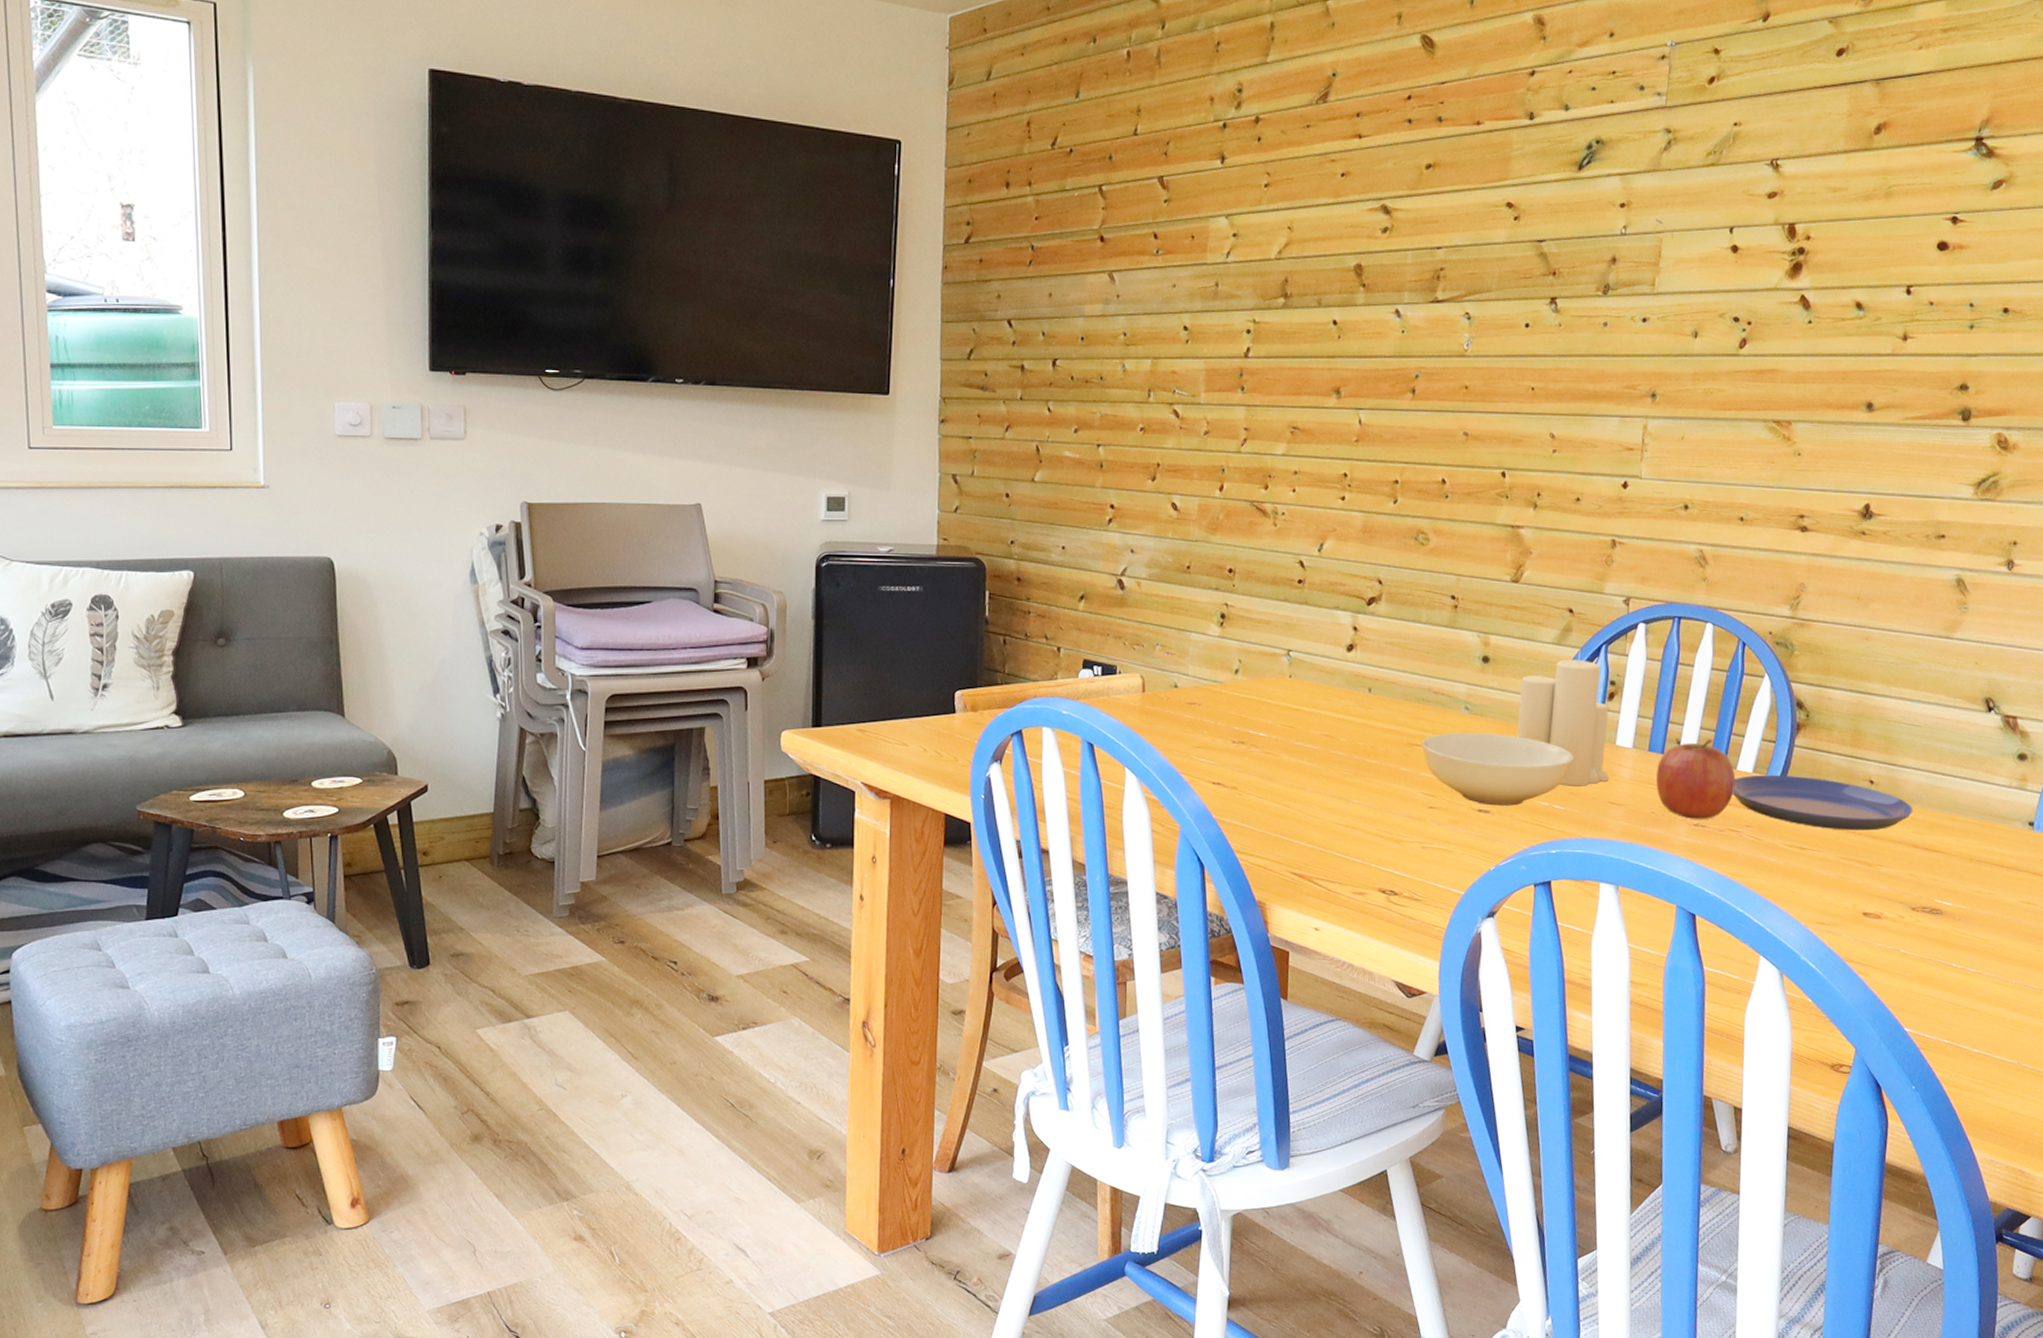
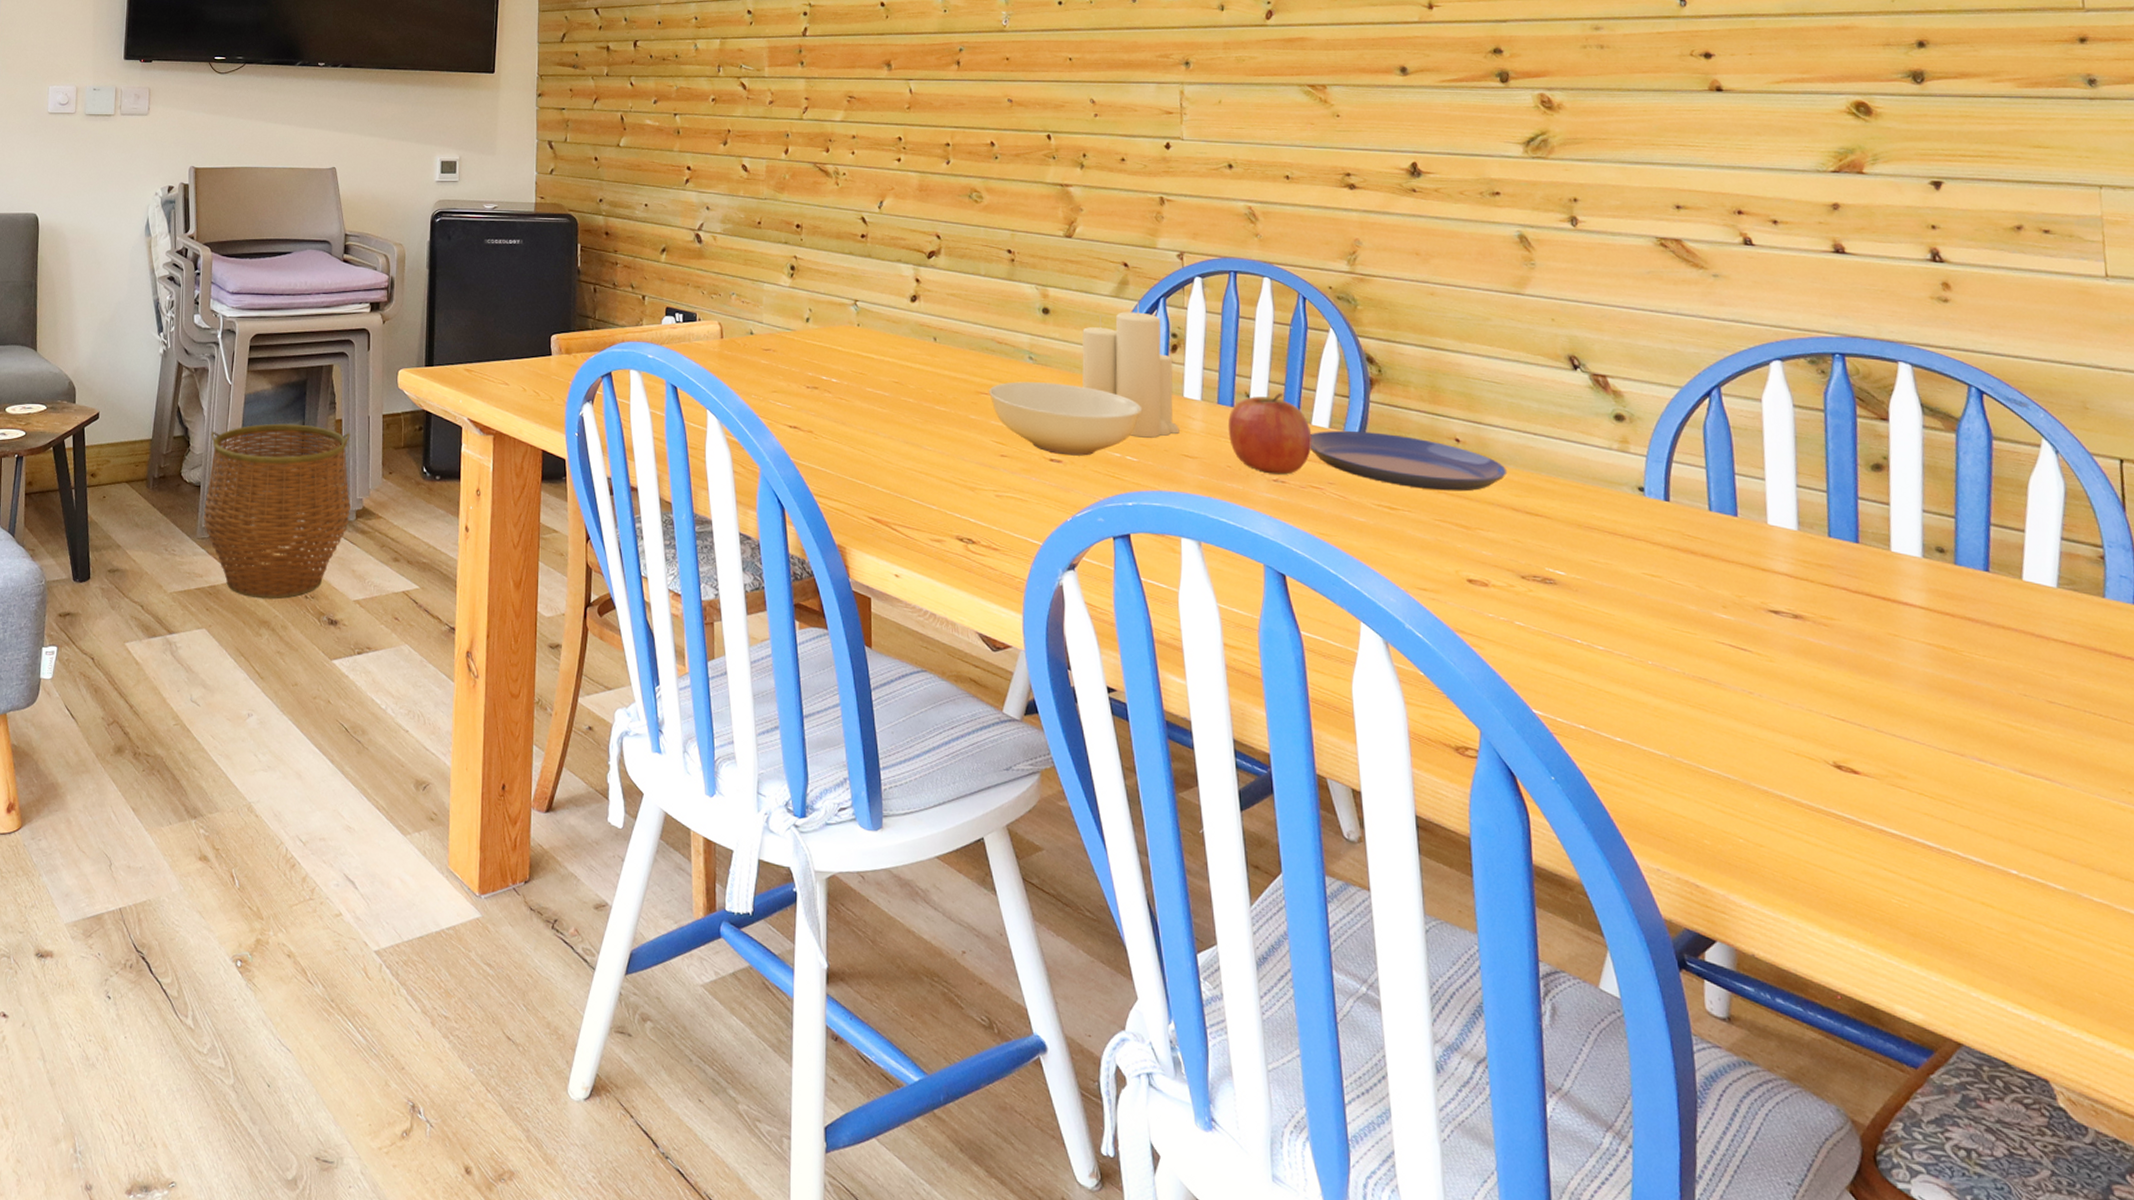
basket: none [559,792,731,977] -> present [203,423,352,599]

